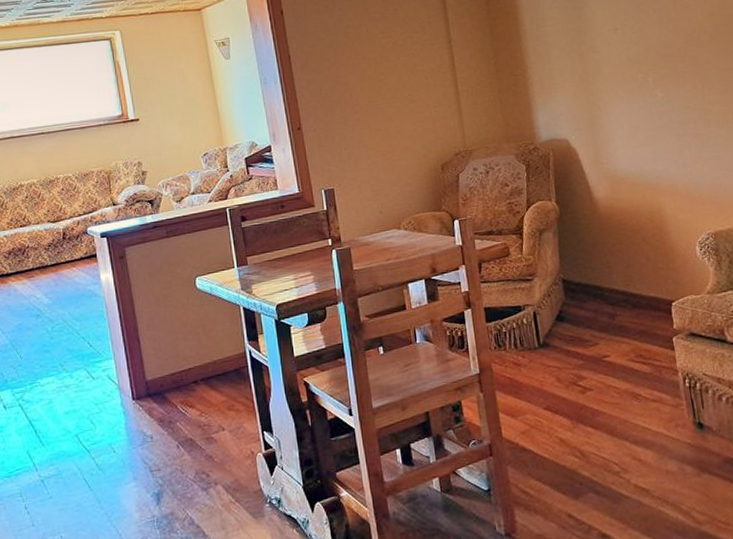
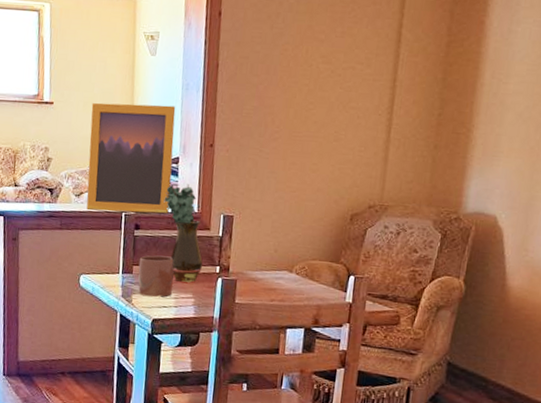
picture frame: none [177,100,272,214] -> present [86,102,176,215]
mug: none [251,240,291,284] -> present [138,255,174,297]
vase: none [264,168,314,262] -> present [164,180,203,283]

